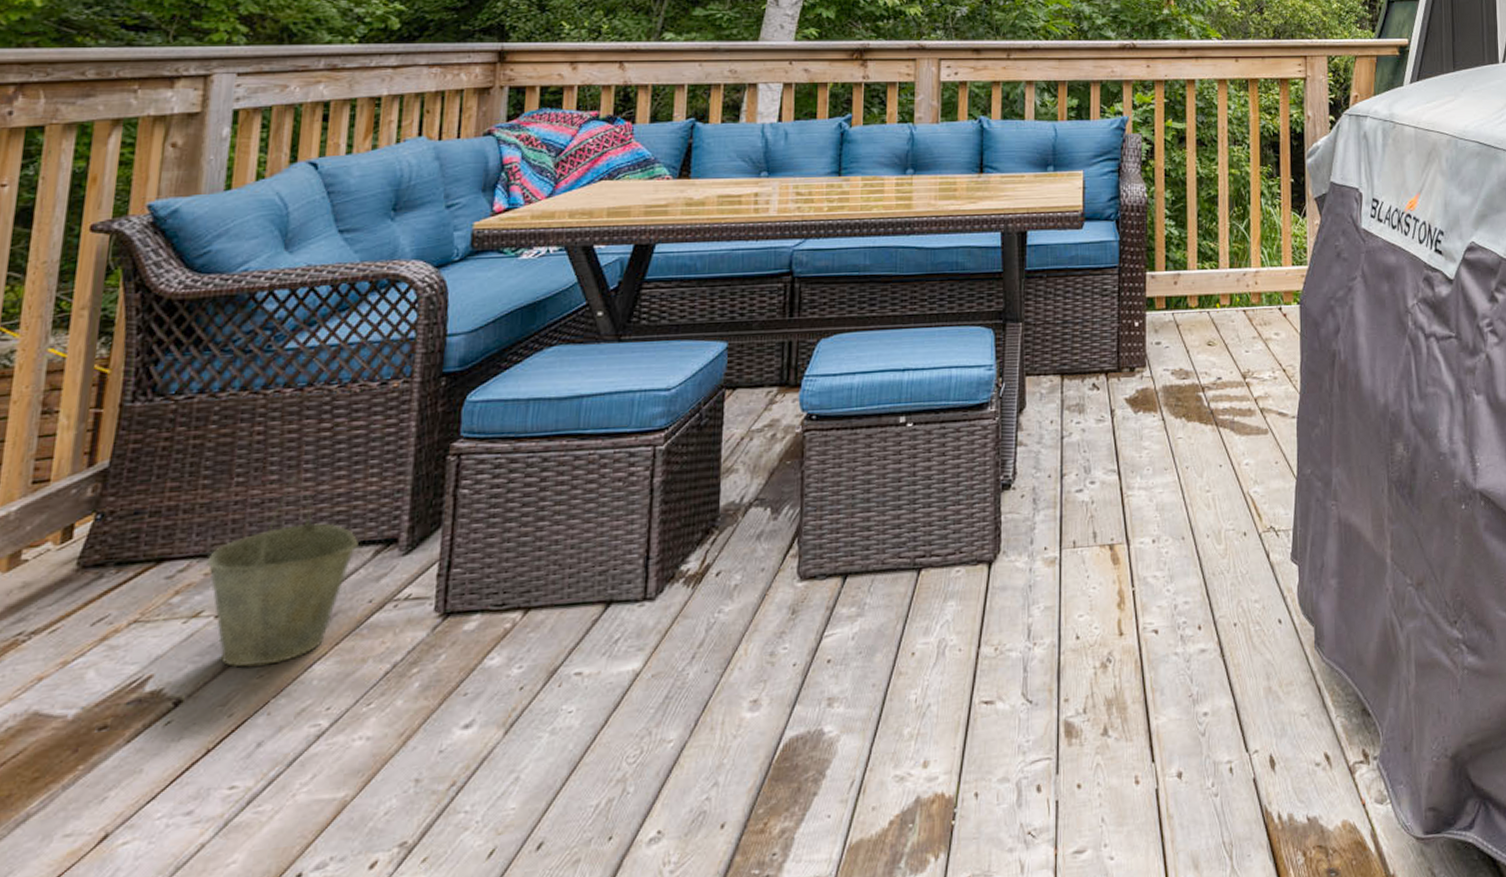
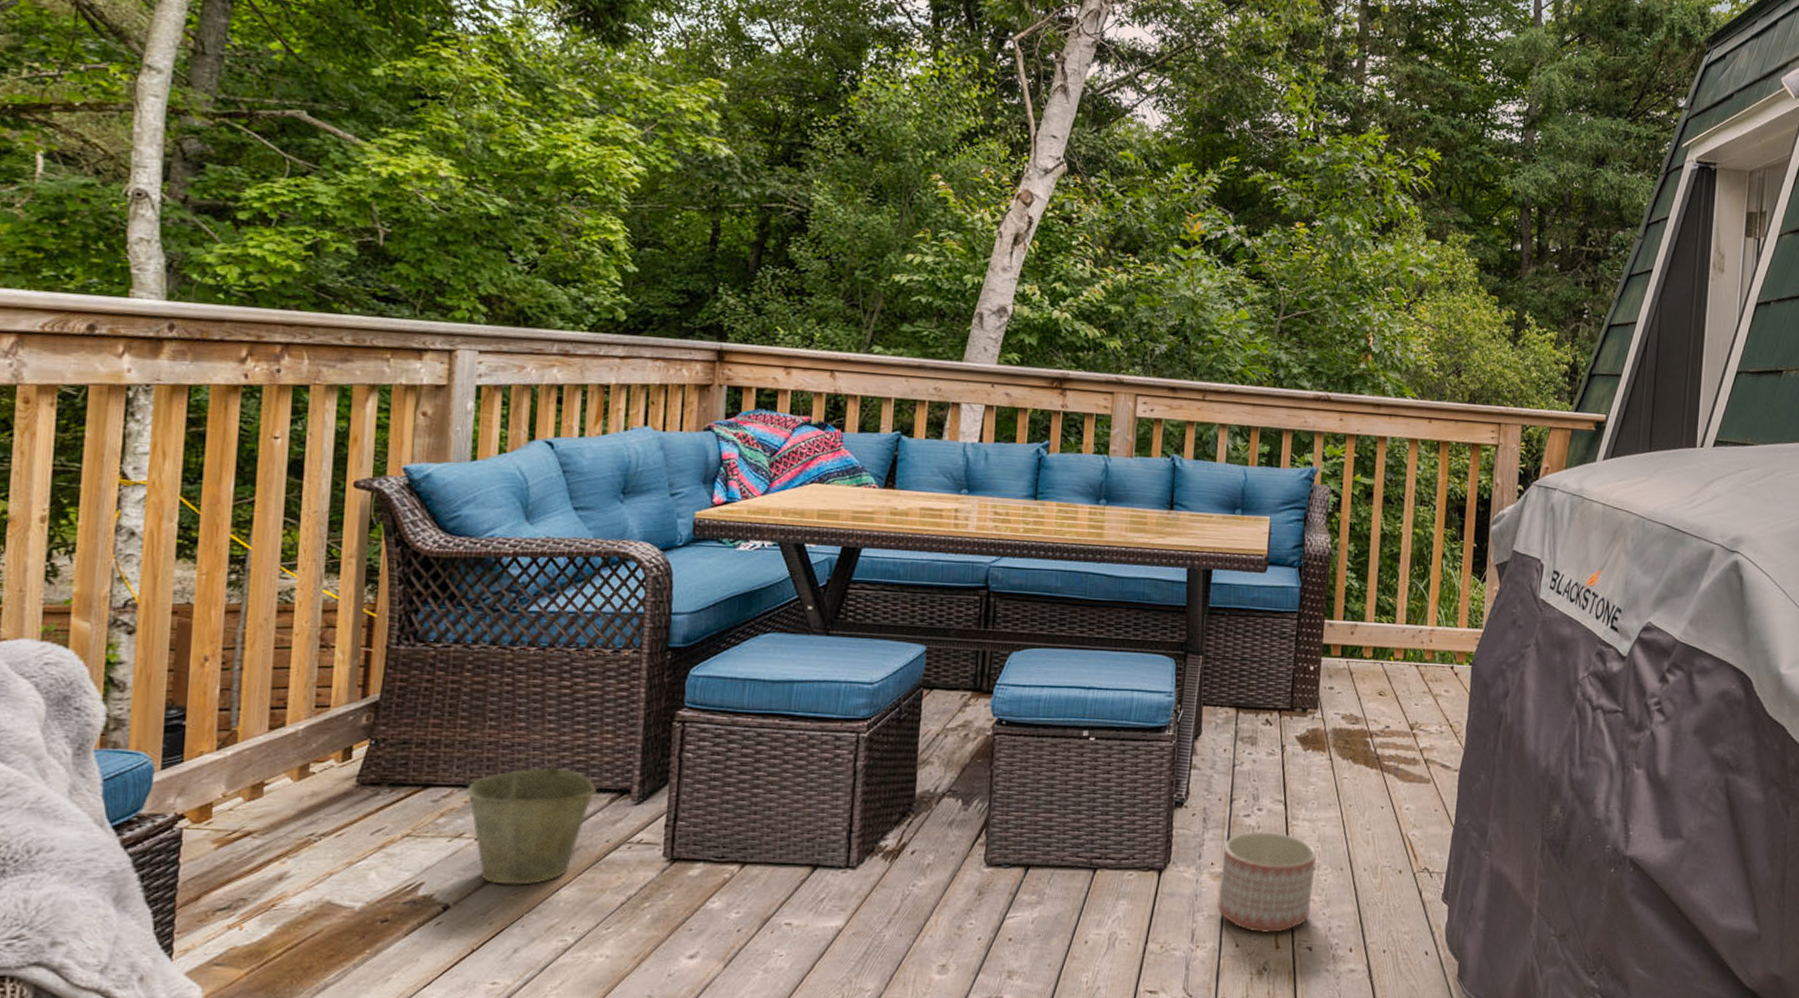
planter: none [1053,506,1157,621] -> present [1216,831,1317,934]

